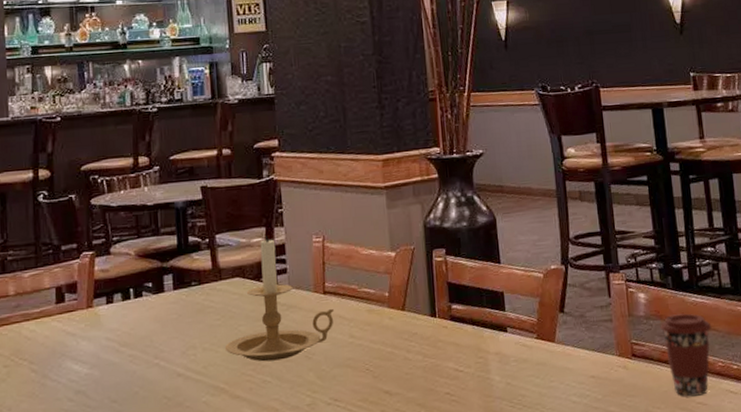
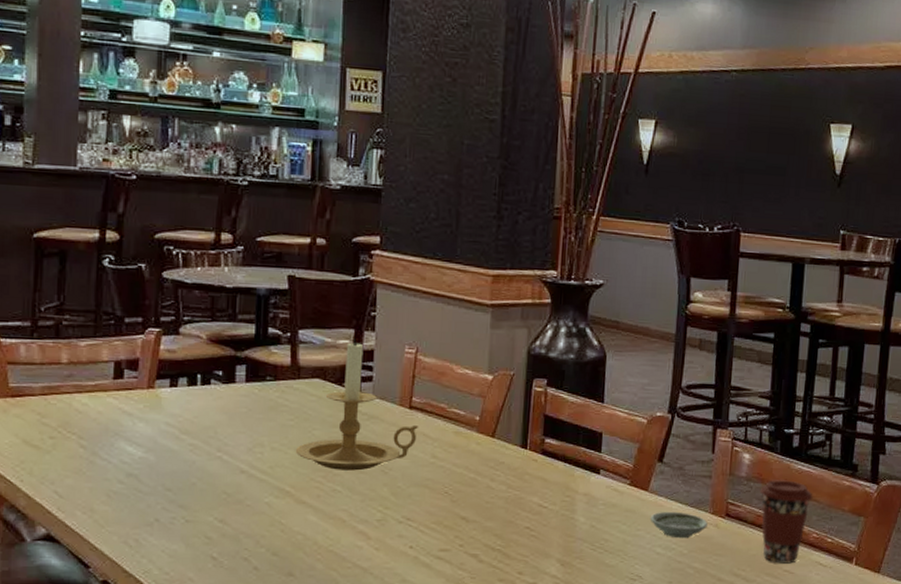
saucer: none [560,358,616,385] -> present [649,511,708,539]

